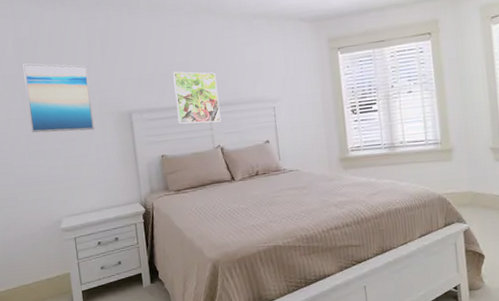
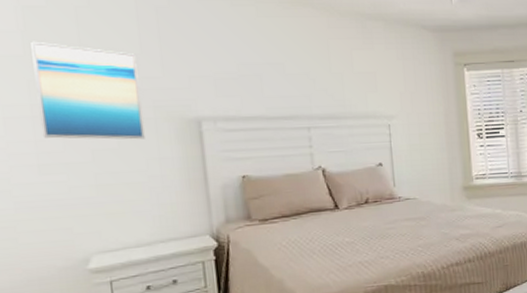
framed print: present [172,71,221,124] -> none [260,72,323,139]

